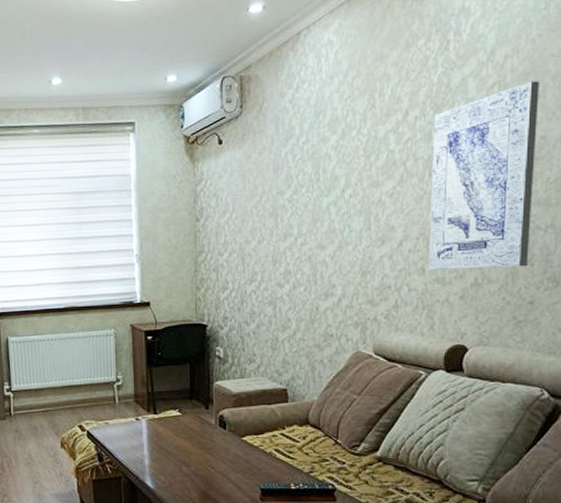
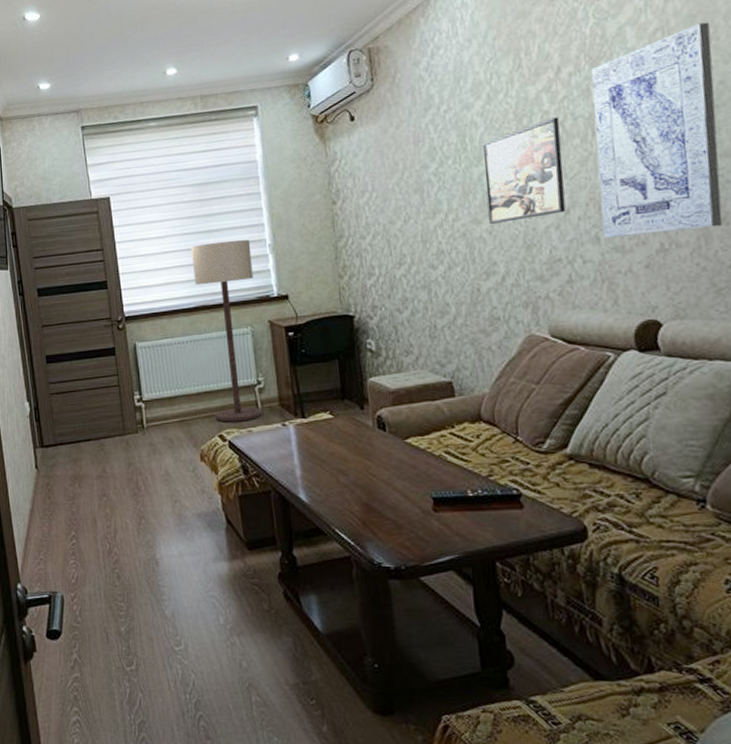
floor lamp: none [64,248,120,414] -> present [191,239,262,422]
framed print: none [331,156,402,250] -> present [482,117,566,224]

